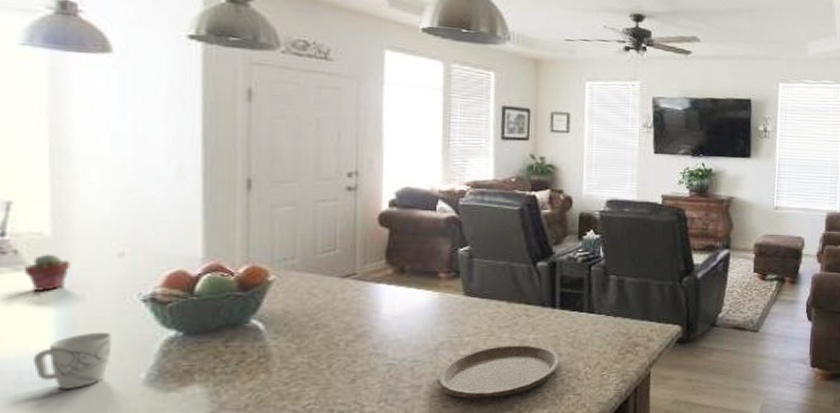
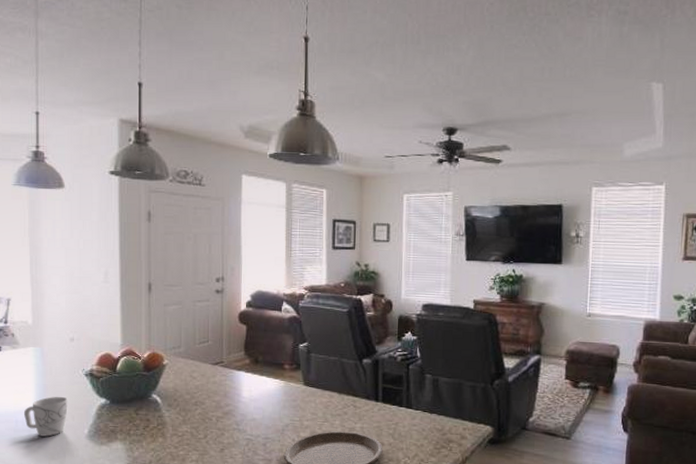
potted succulent: present [25,254,71,291] -> none [18,337,43,364]

